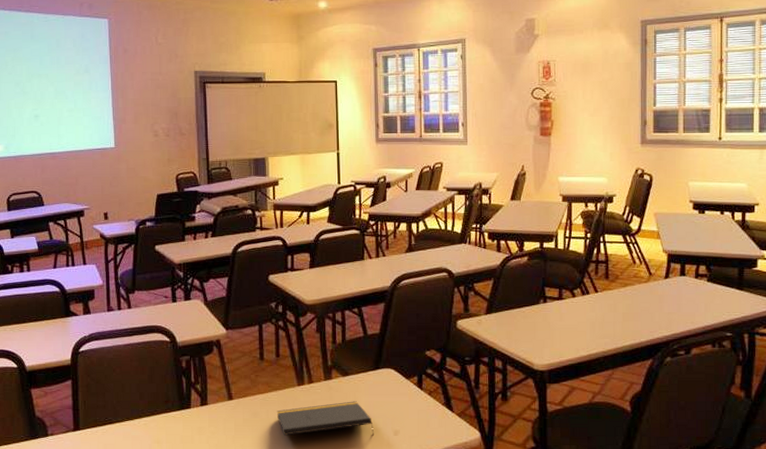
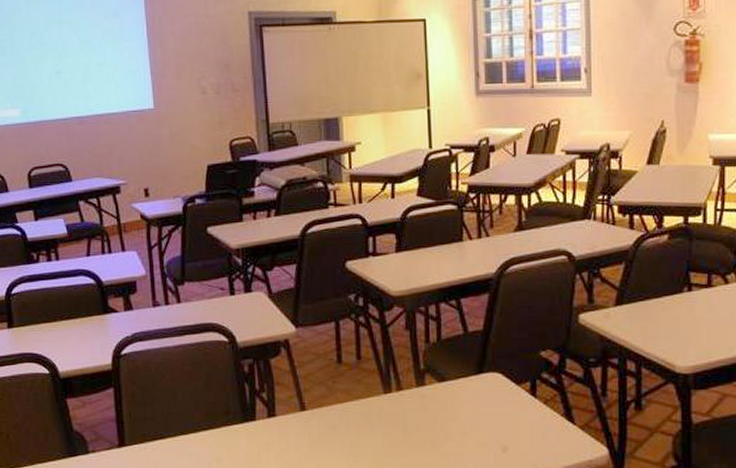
notepad: present [276,401,374,436] -> none [358,411,477,452]

